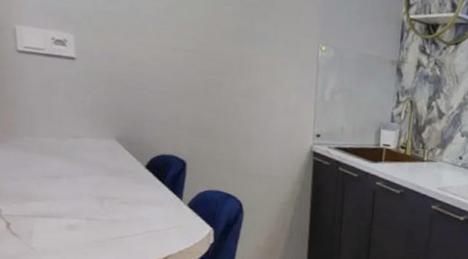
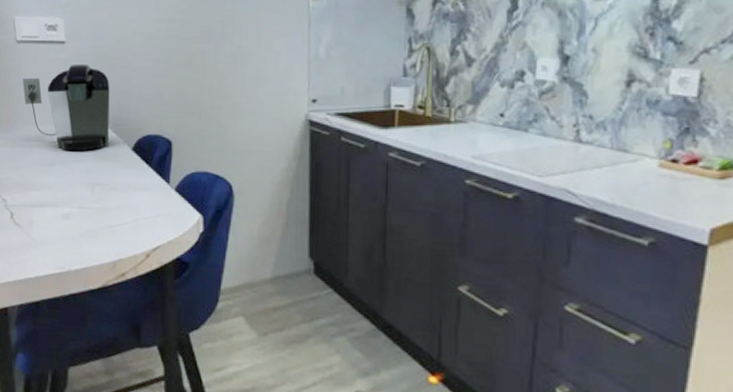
coffee maker: none [23,81,124,166] -> present [22,63,110,152]

